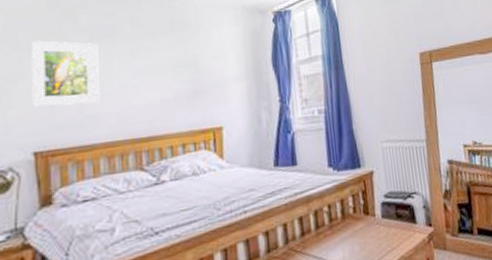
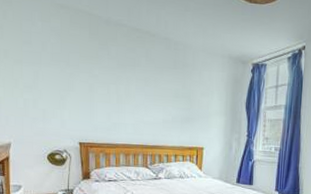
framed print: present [31,40,100,107] -> none [78,62,123,116]

